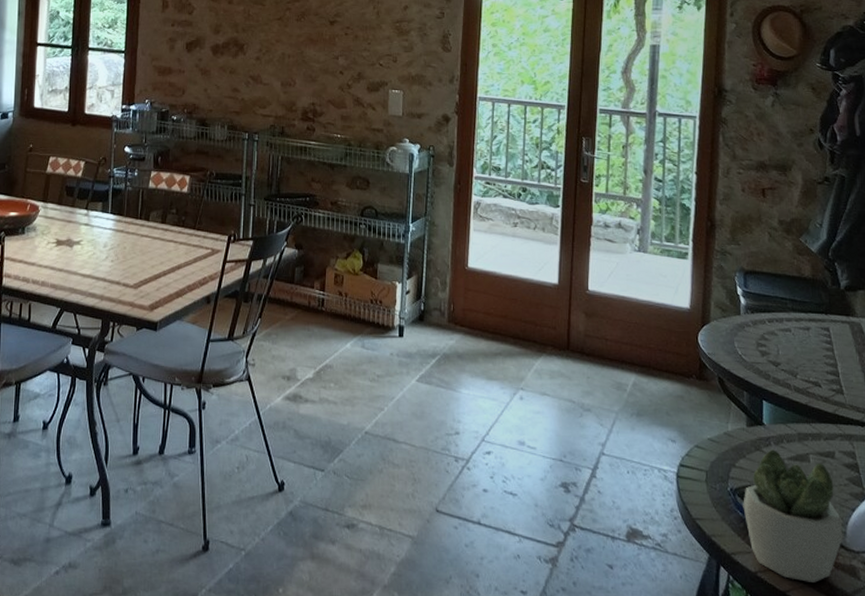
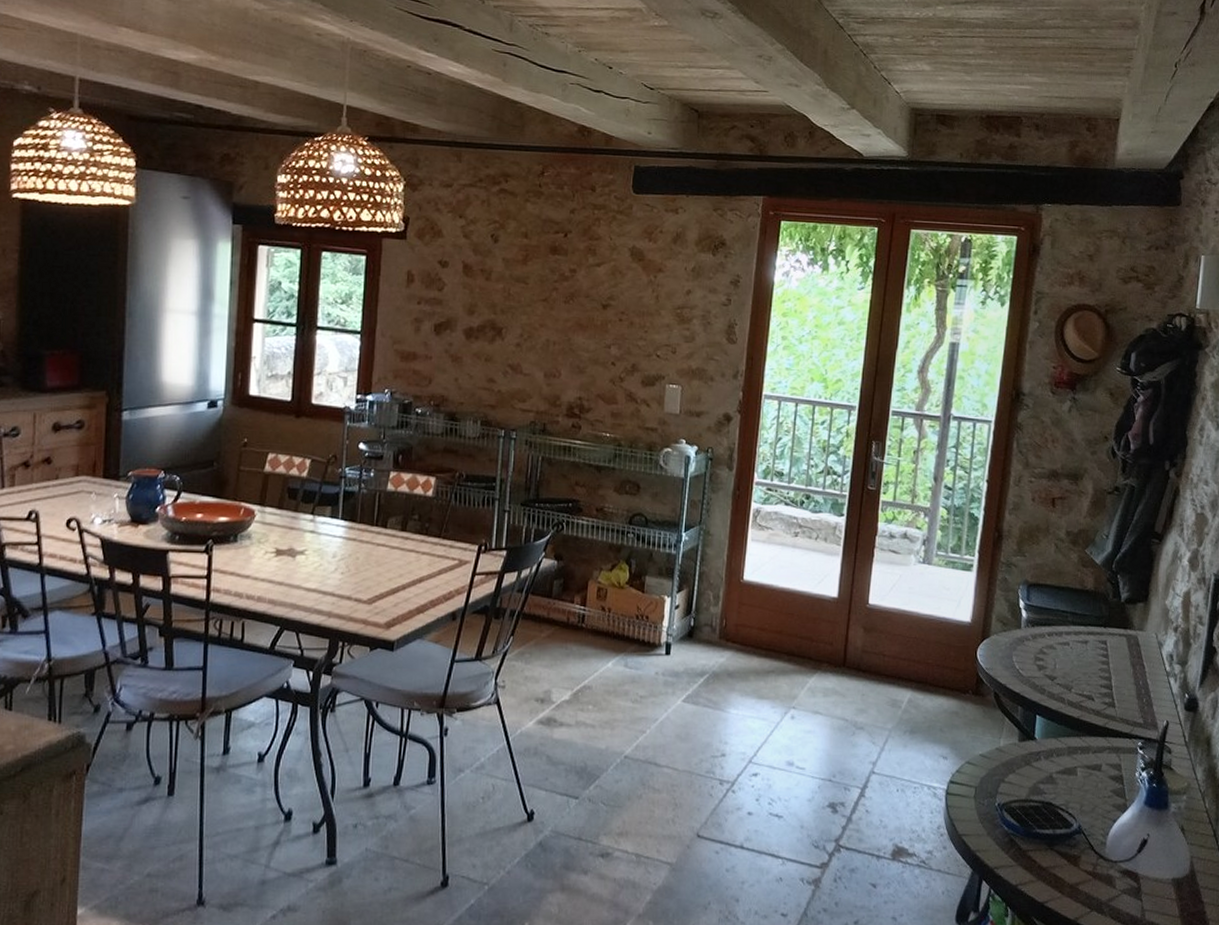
succulent plant: present [743,449,843,583] -> none [1009,764,1103,893]

